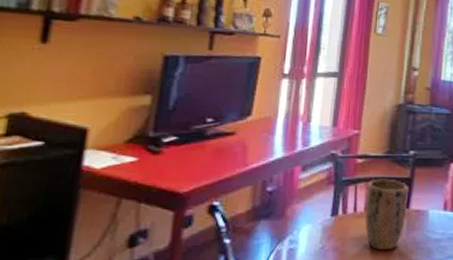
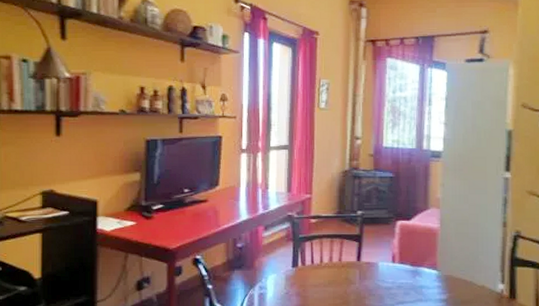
plant pot: present [364,178,408,251] -> none [321,235,358,296]

